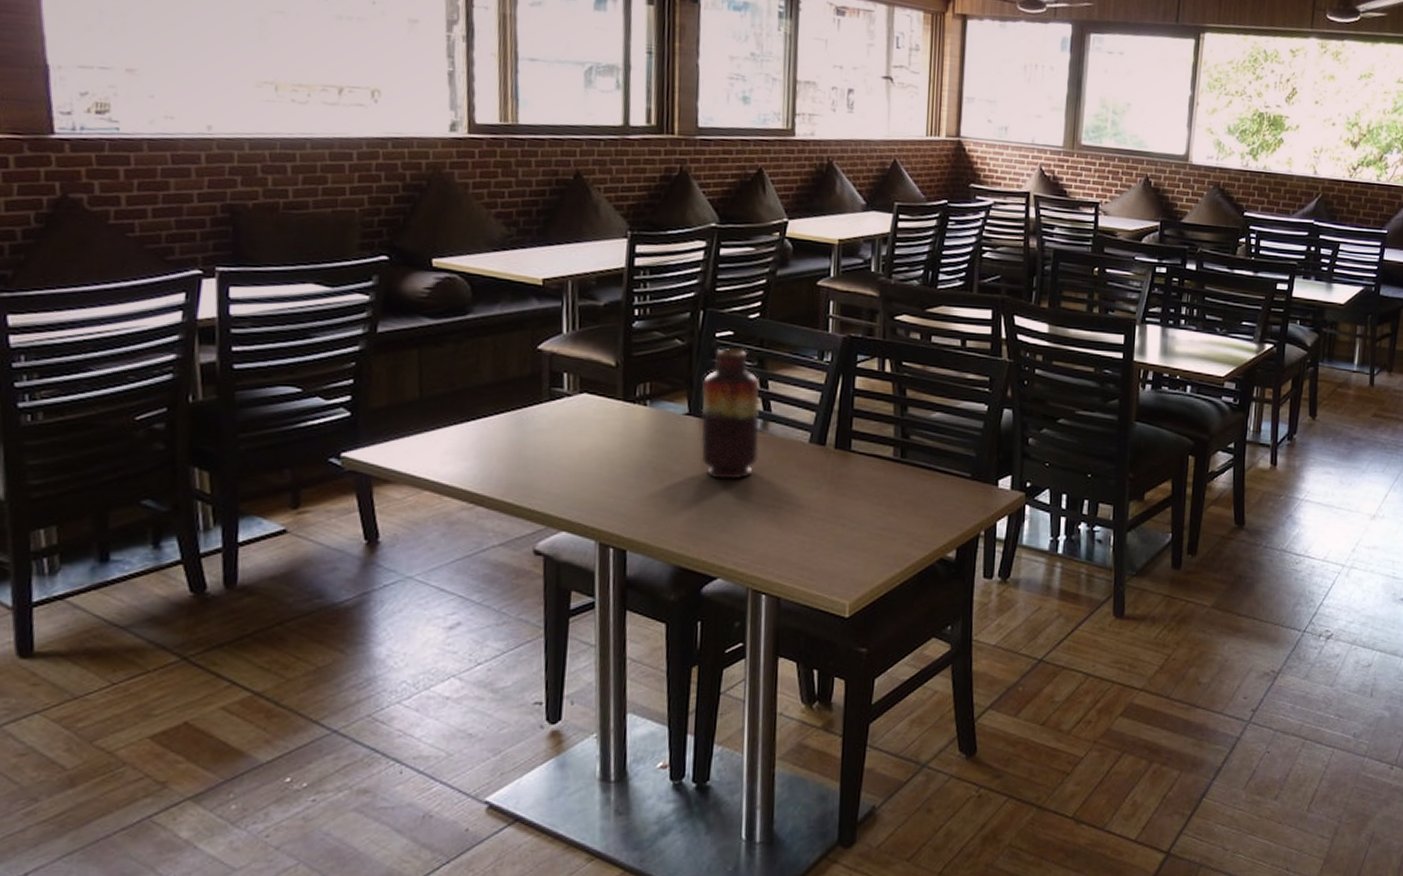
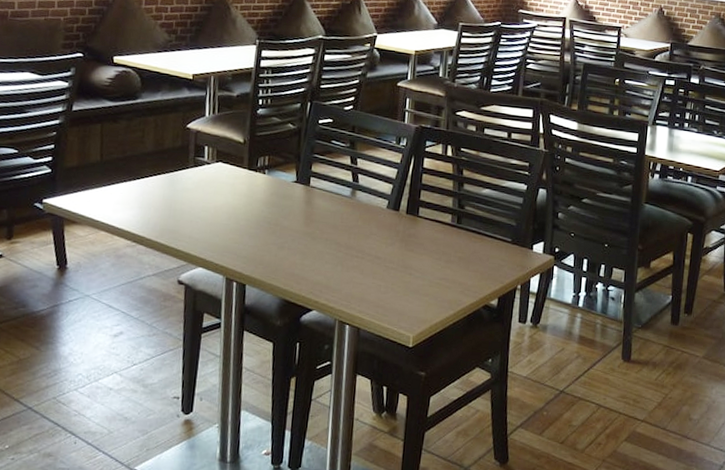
vase: present [701,347,760,480] -> none [304,132,351,234]

